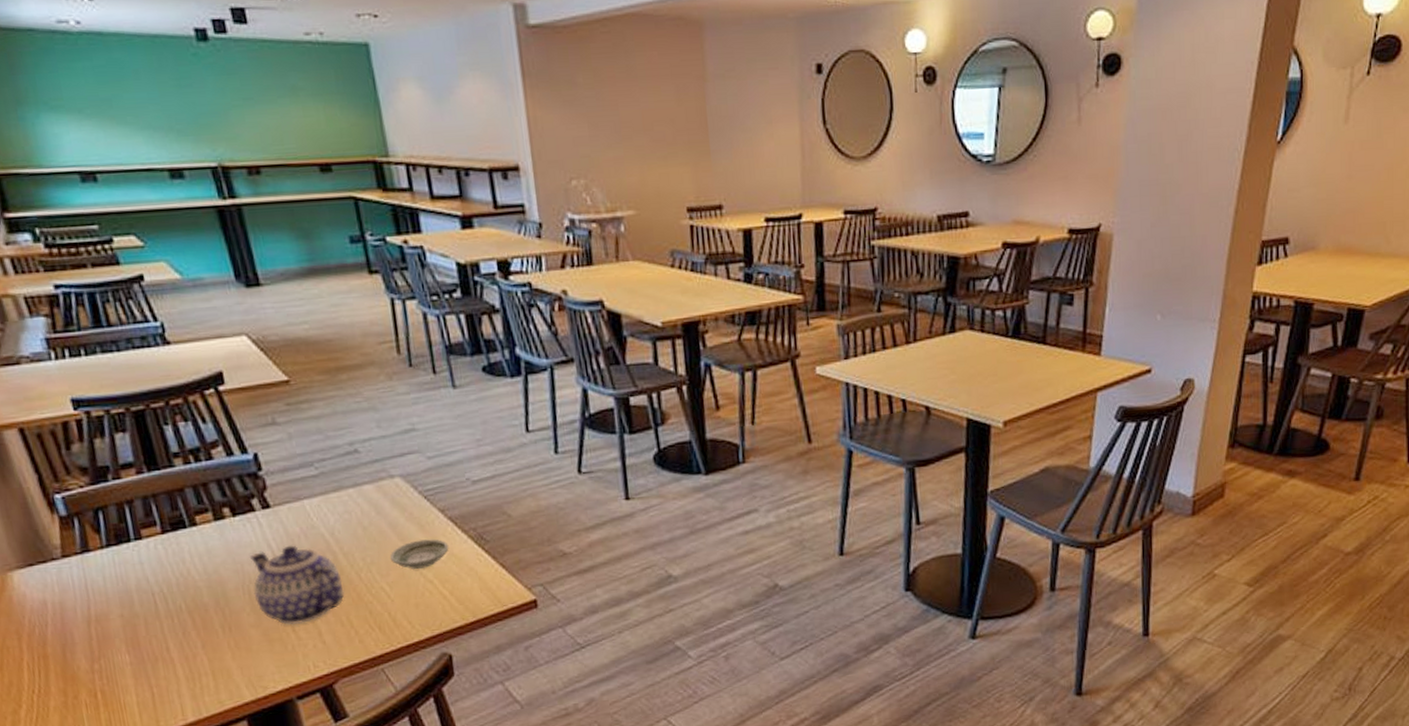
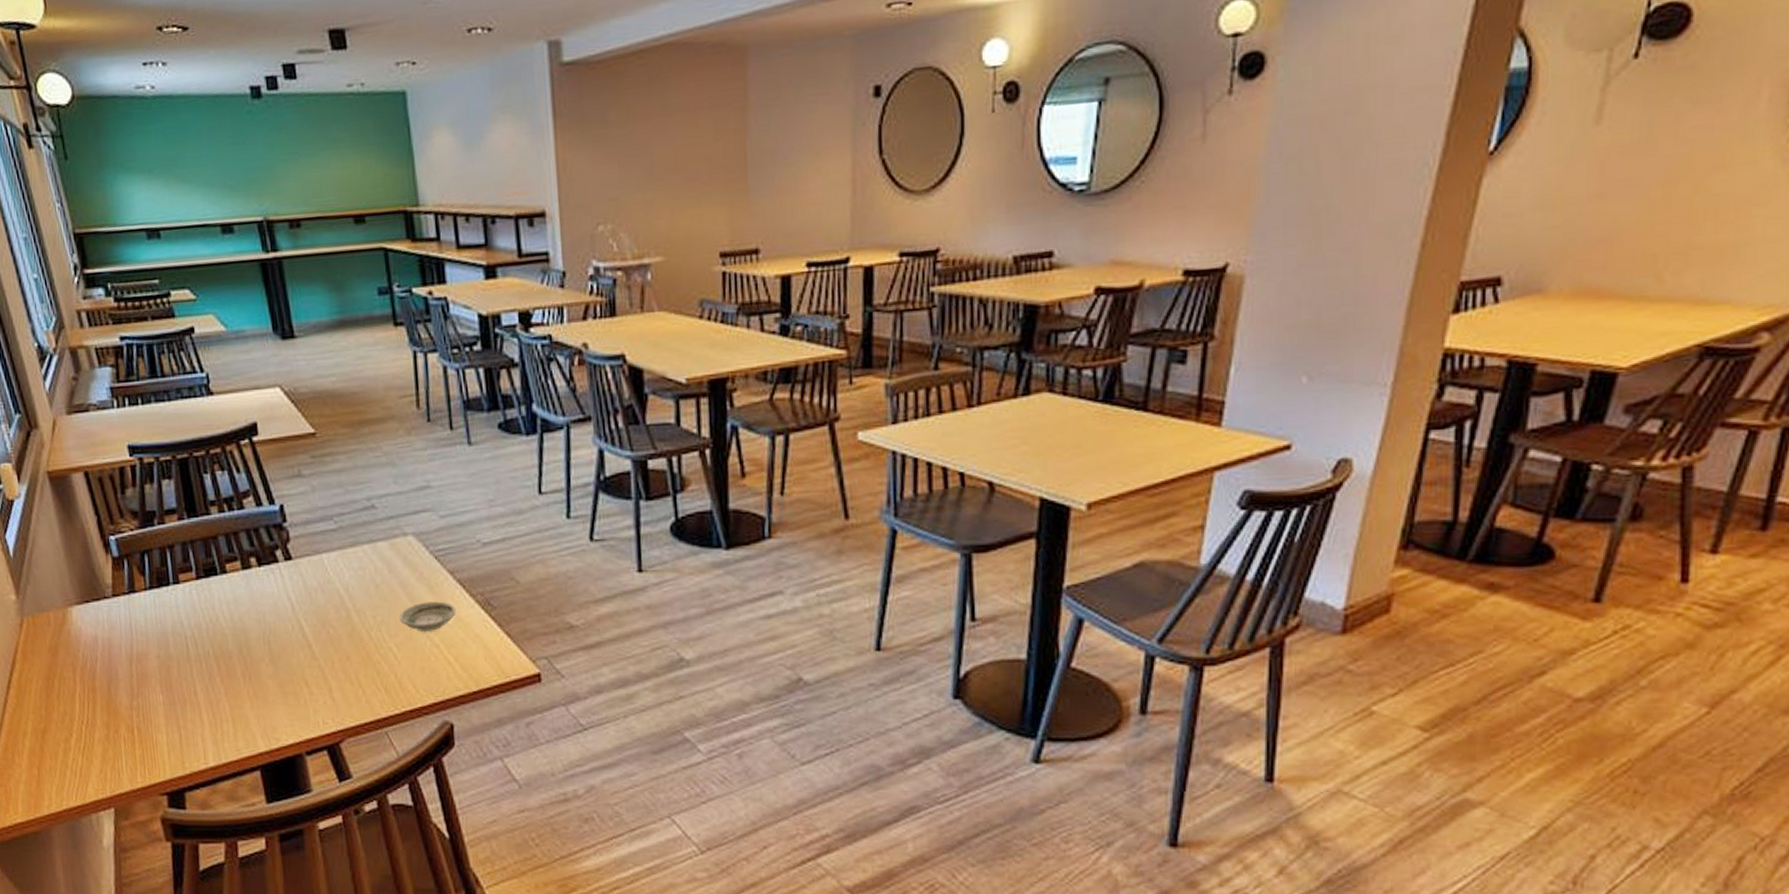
teapot: present [250,545,345,625] -> none [272,599,355,680]

